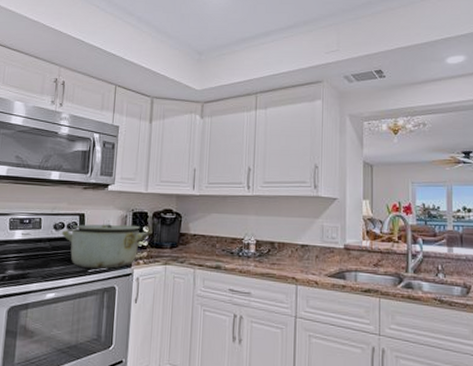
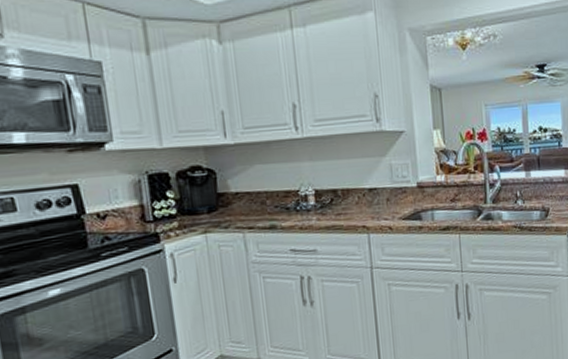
cooking pot: present [61,224,150,269] -> none [49,190,178,254]

